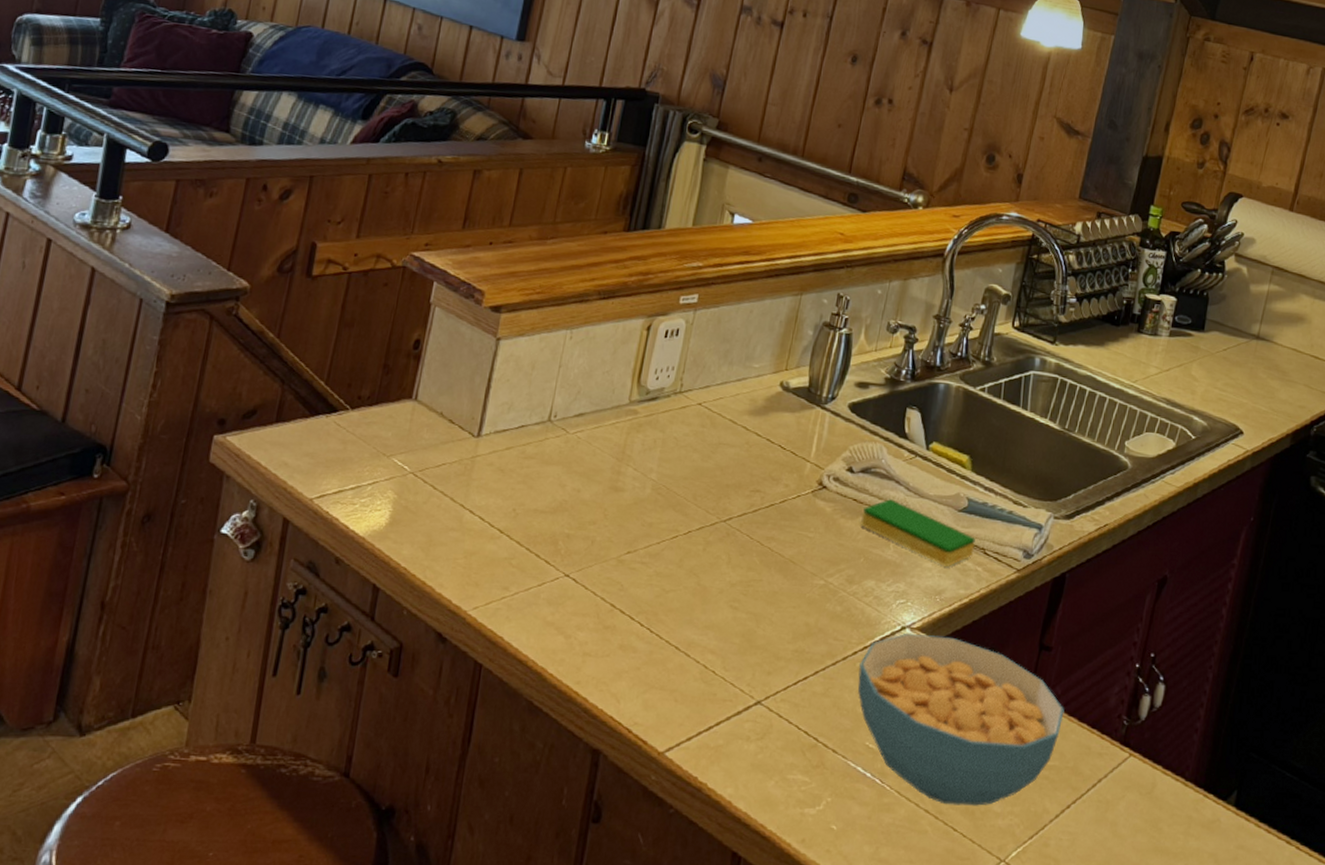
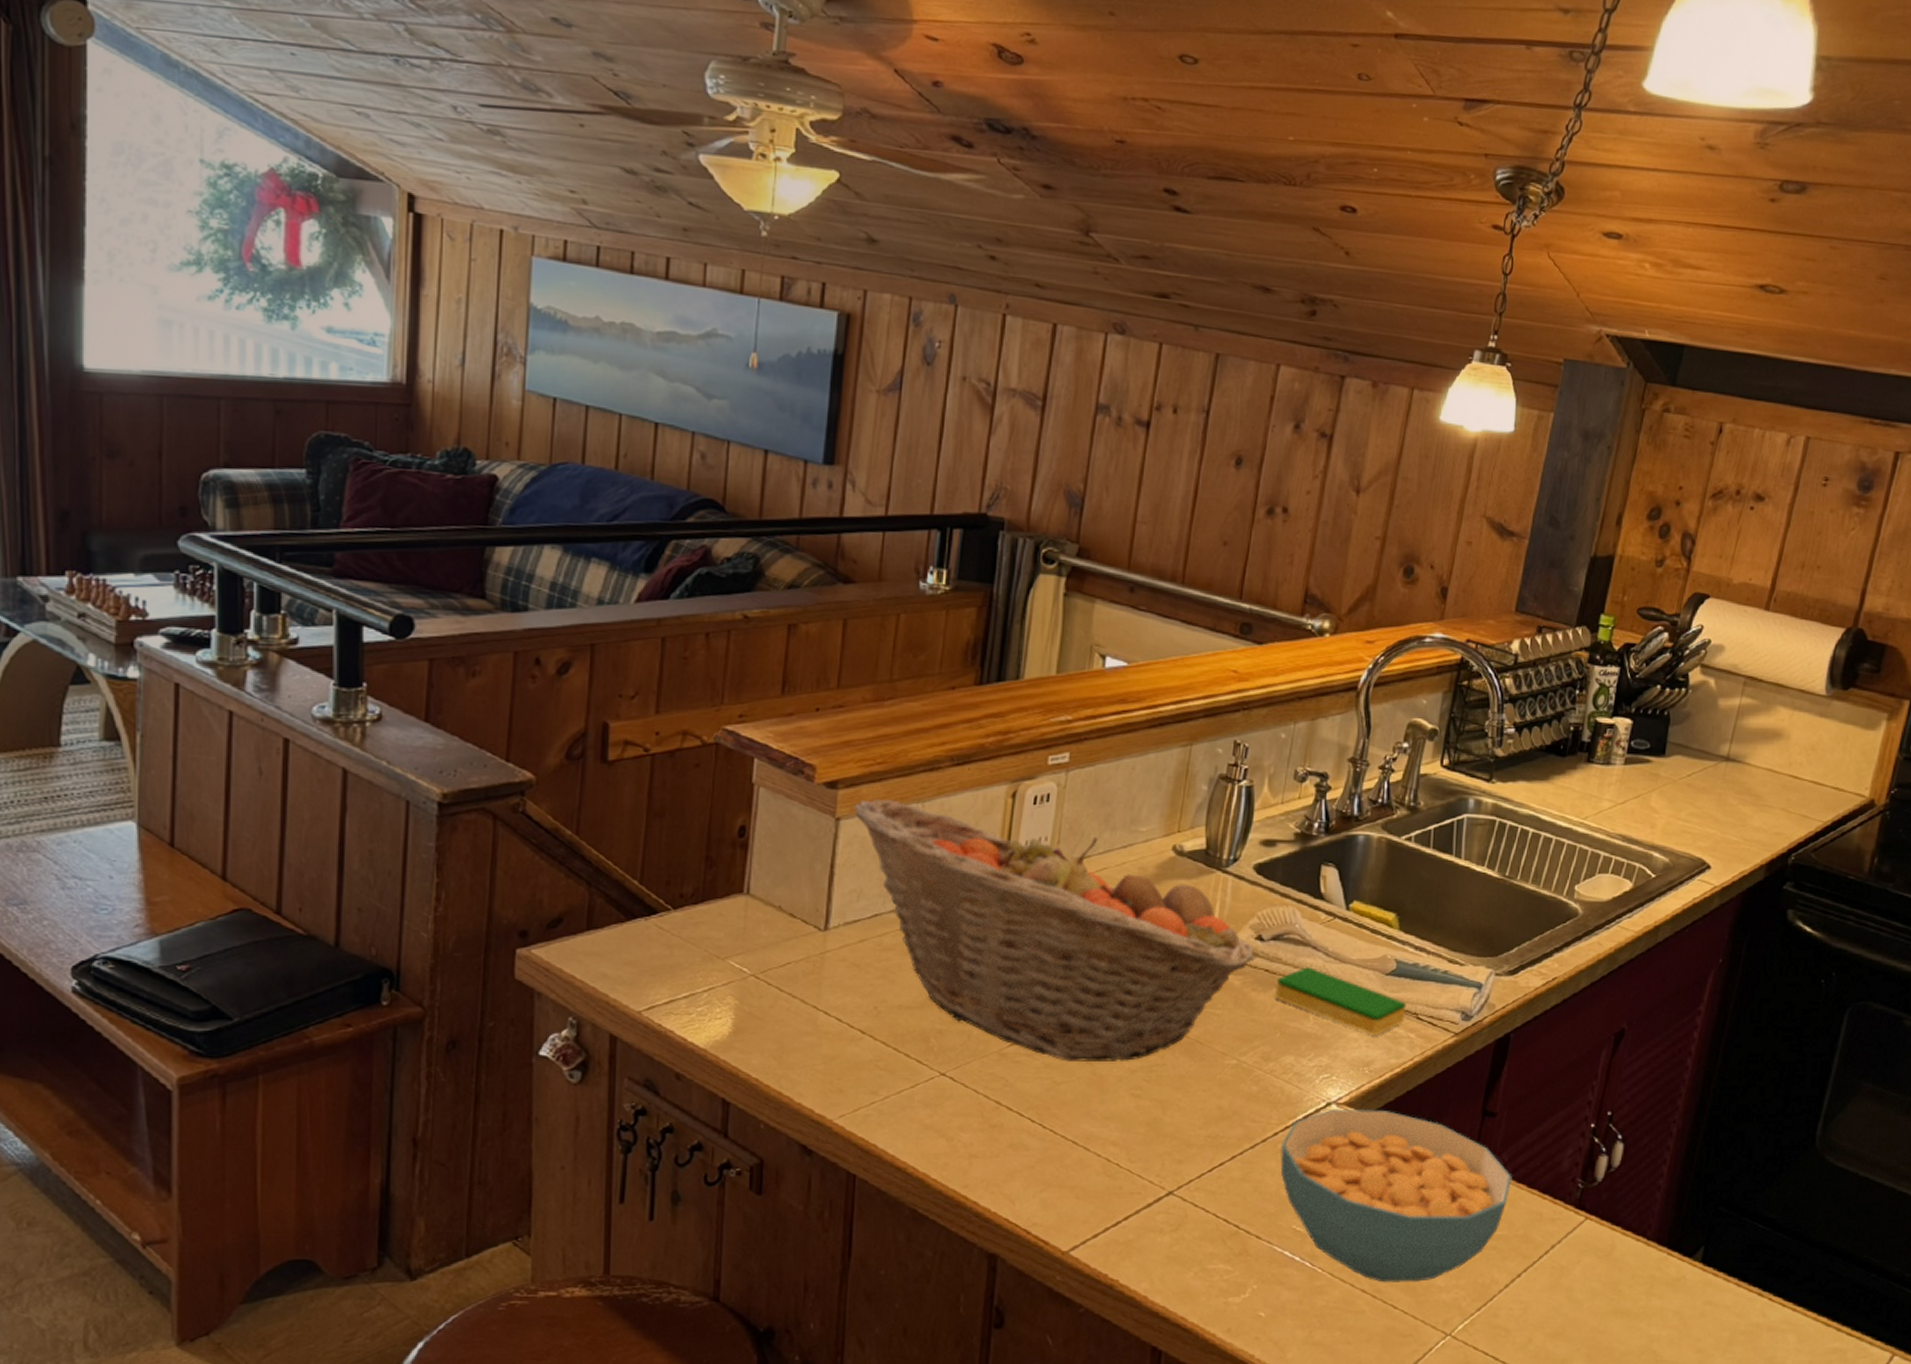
fruit basket: none [512,323,847,575] -> present [853,798,1257,1062]

